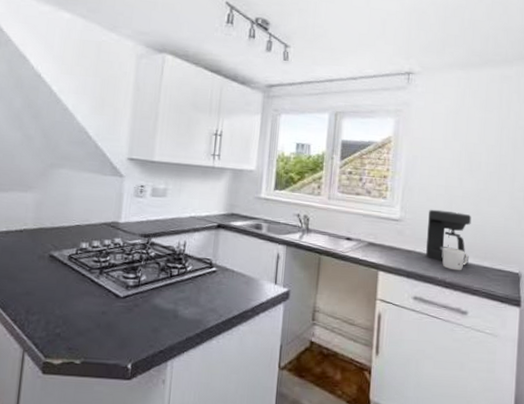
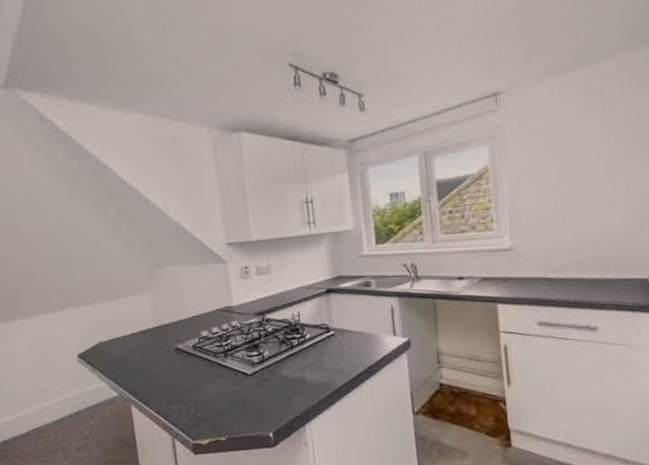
coffee maker: present [426,209,472,266] -> none [541,228,592,283]
mug: present [442,247,468,271] -> none [562,266,590,289]

